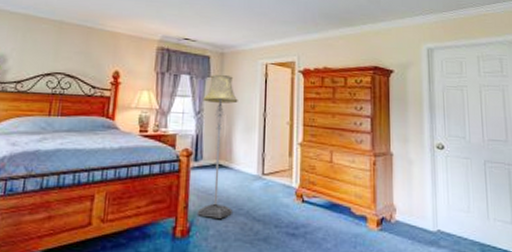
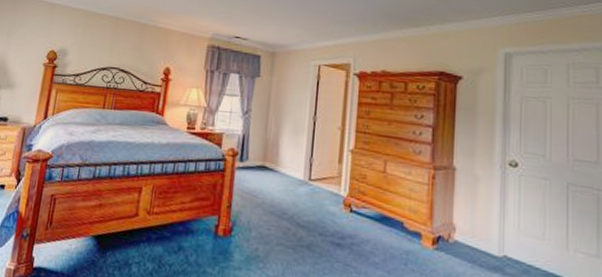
floor lamp: present [197,74,238,218] -> none [240,74,288,221]

